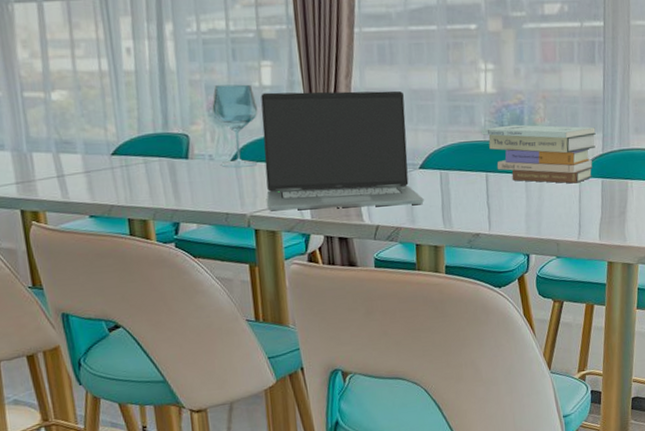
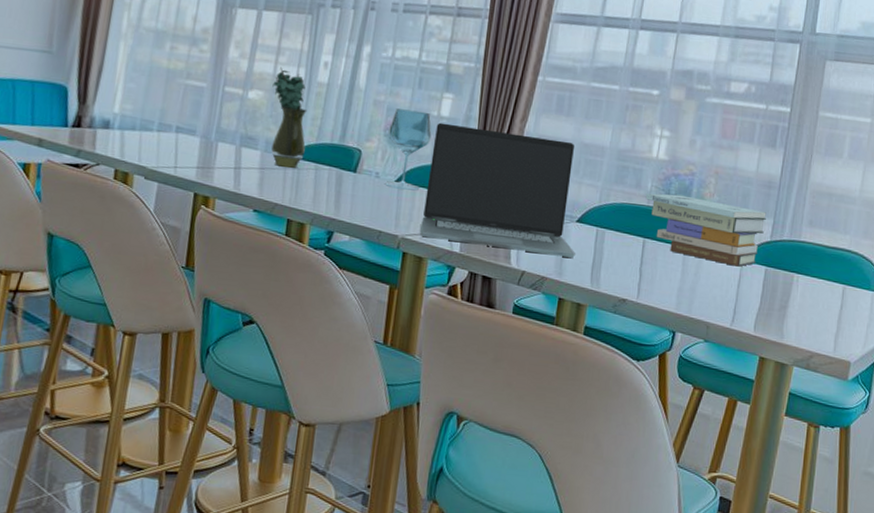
vase: none [75,60,129,167] -> present [271,66,308,168]

